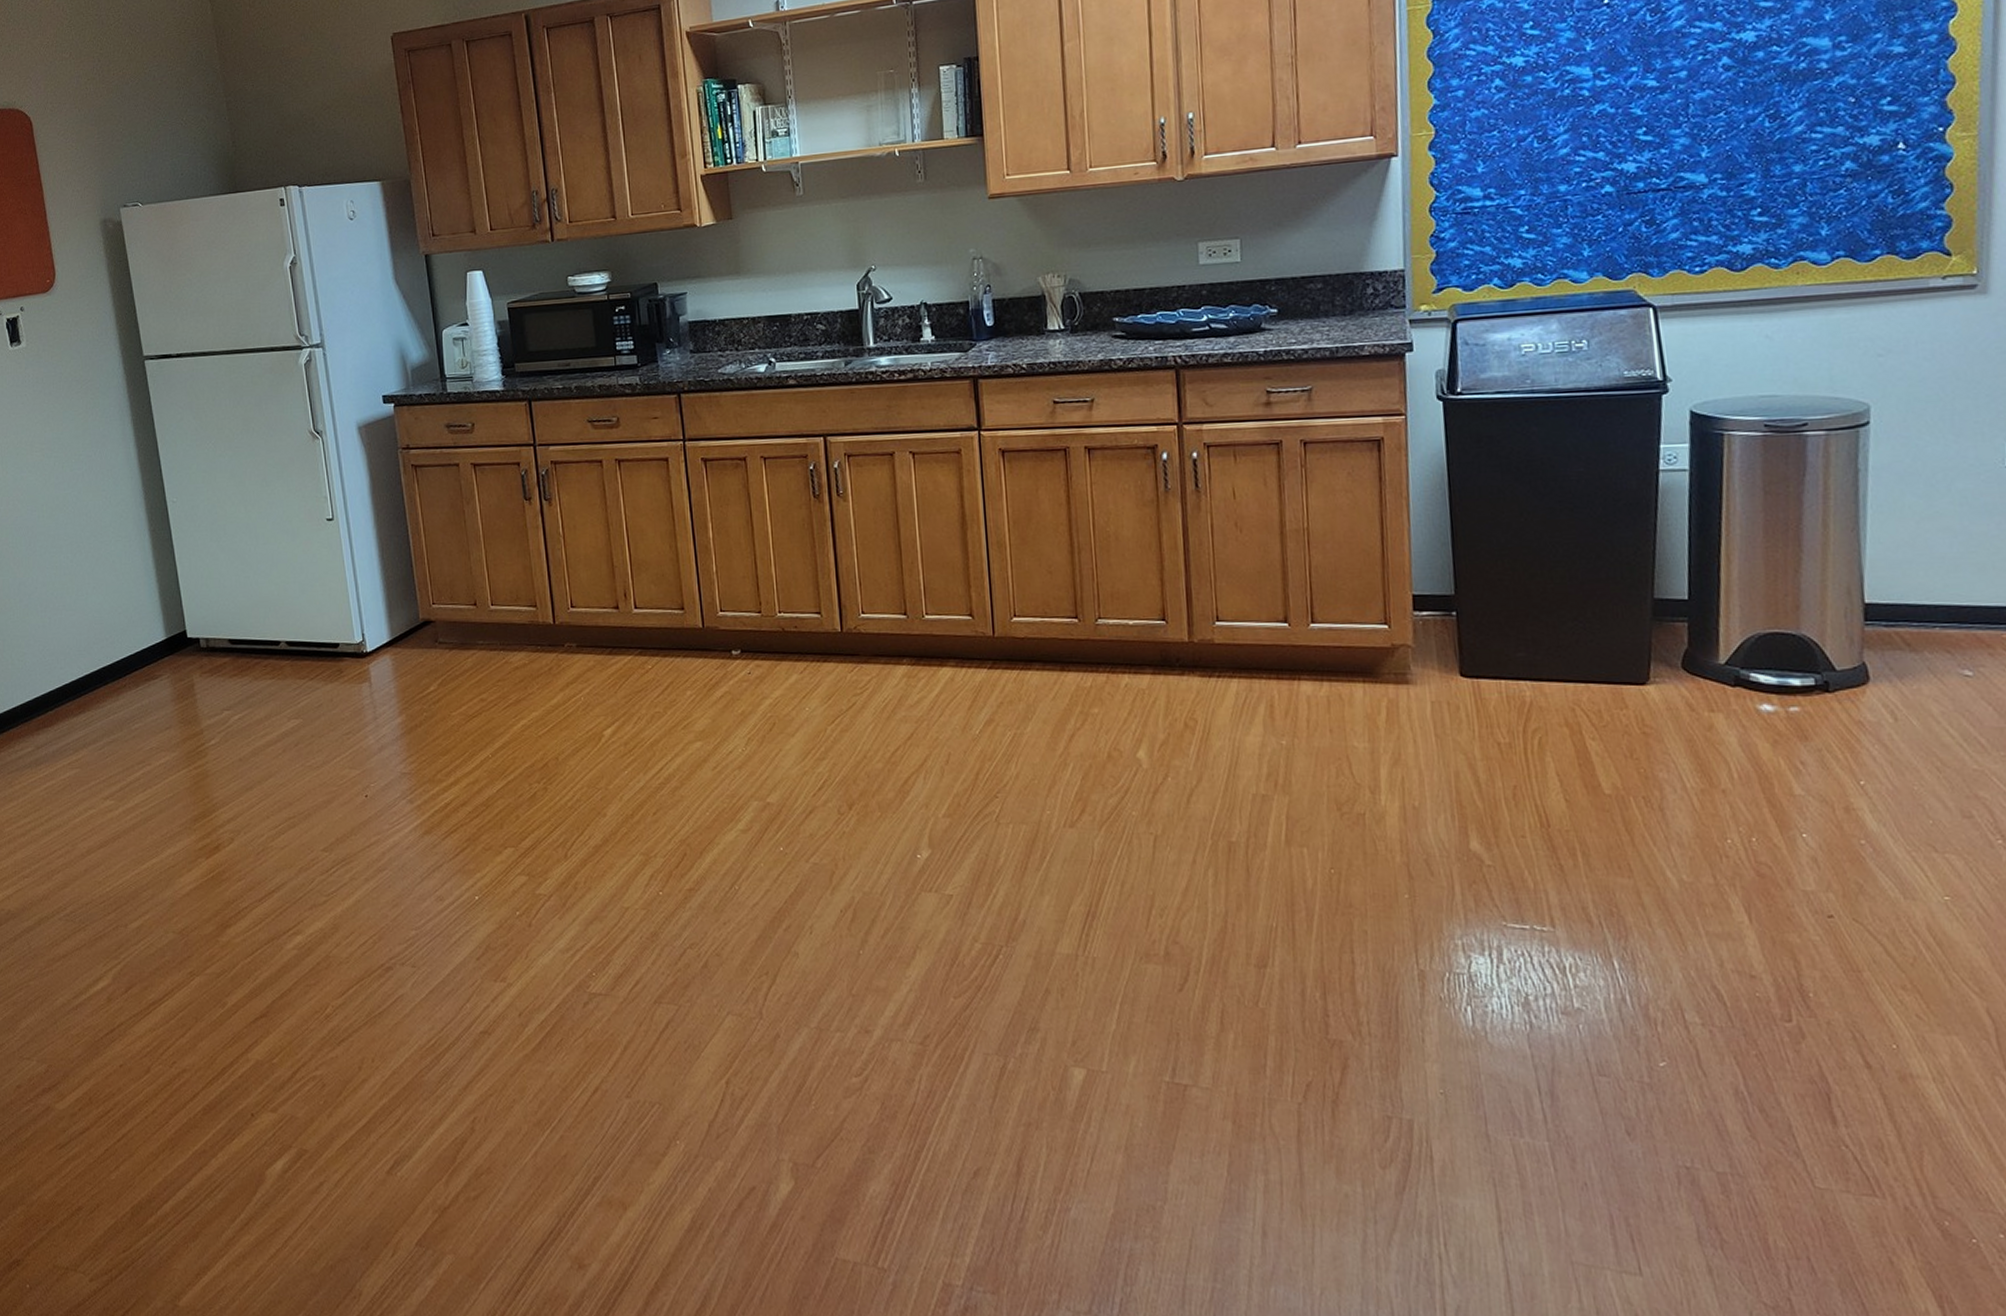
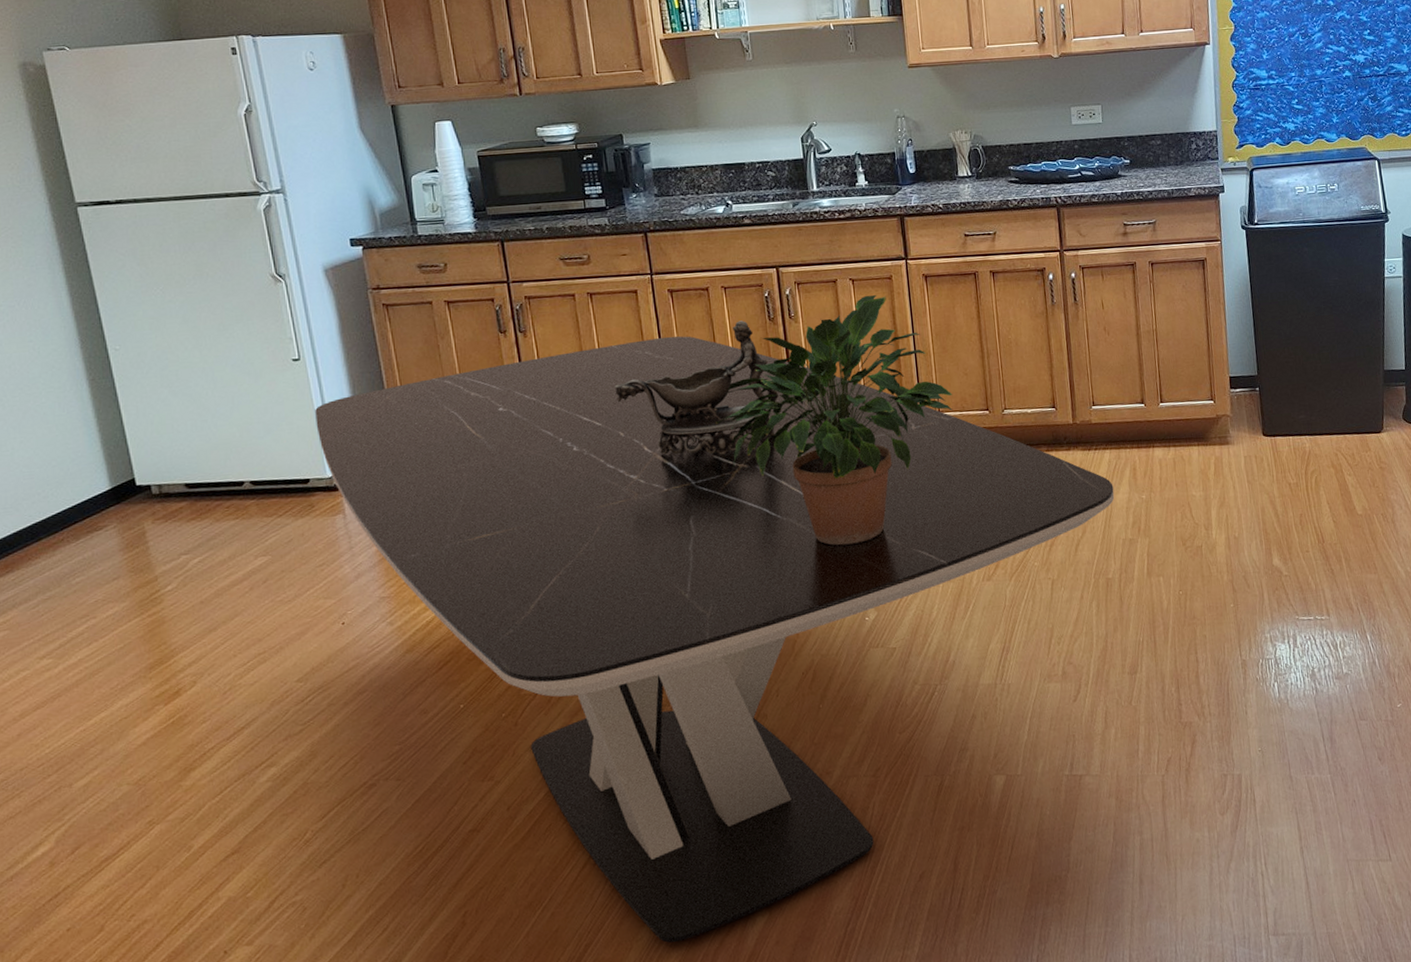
dining table: none [346,511,1243,1195] -> present [315,336,1115,943]
decorative bowl: none [641,496,822,649] -> present [614,320,779,455]
potted plant: none [749,471,1033,767] -> present [714,294,953,546]

